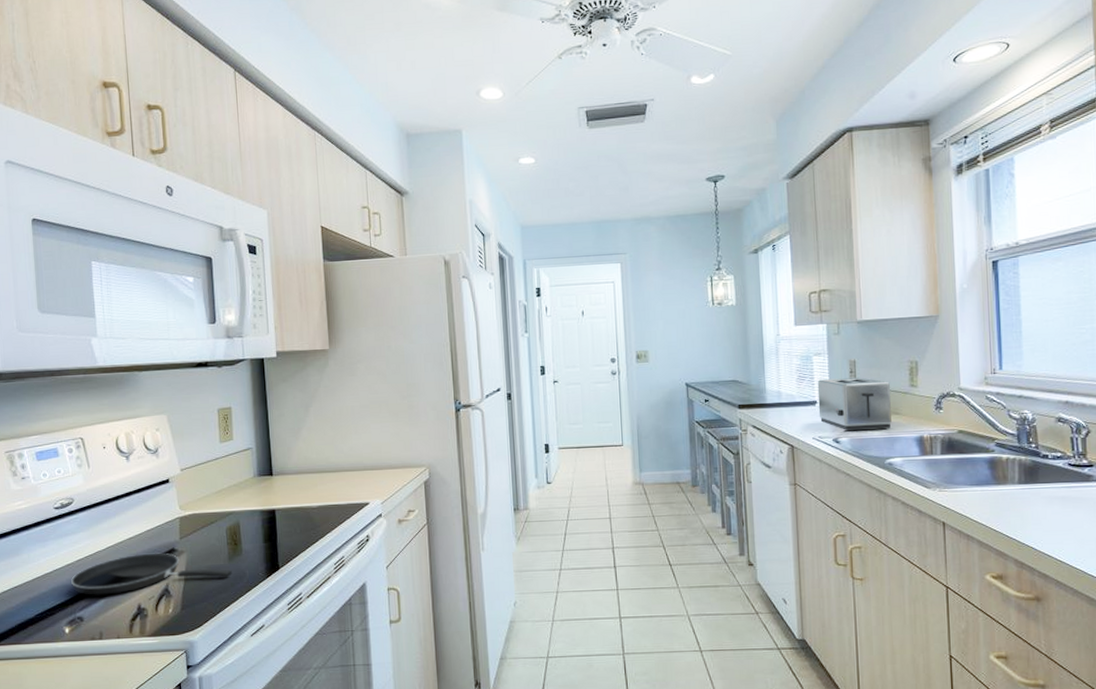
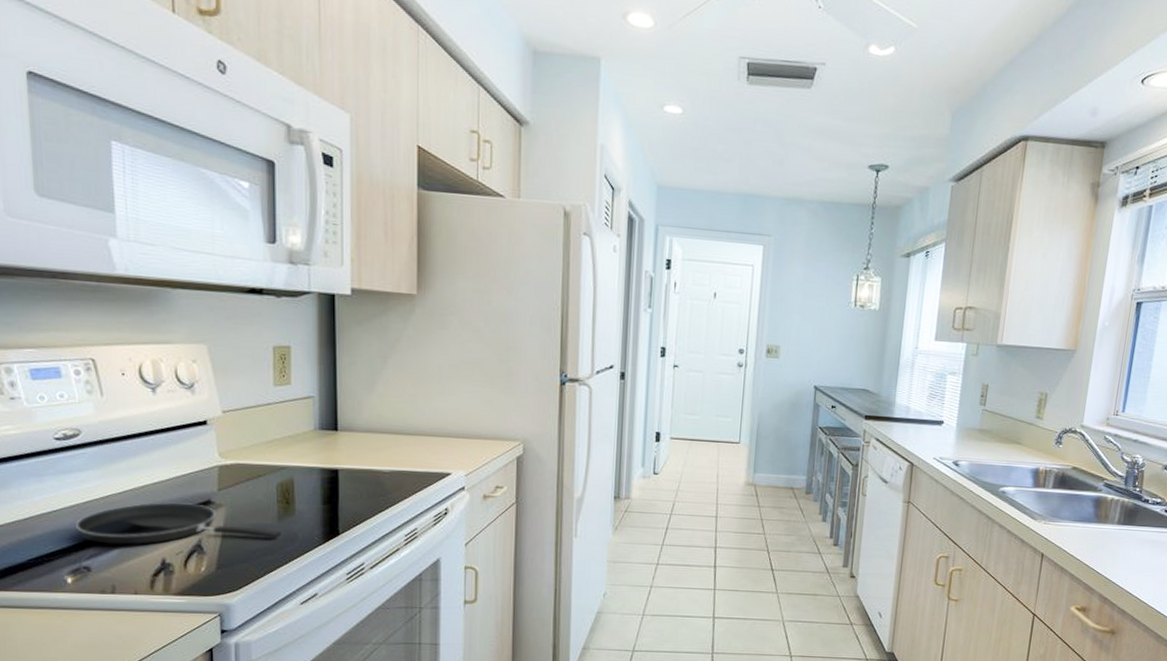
toaster: present [817,377,892,431] -> none [943,399,1017,457]

